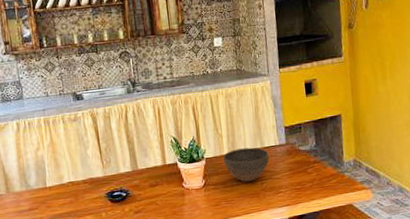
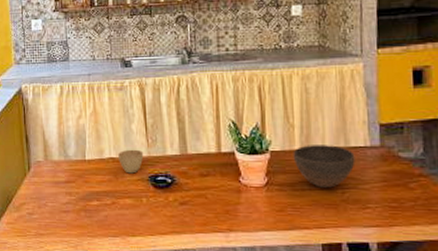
cup: none [76,171,100,194] -> present [117,149,144,174]

